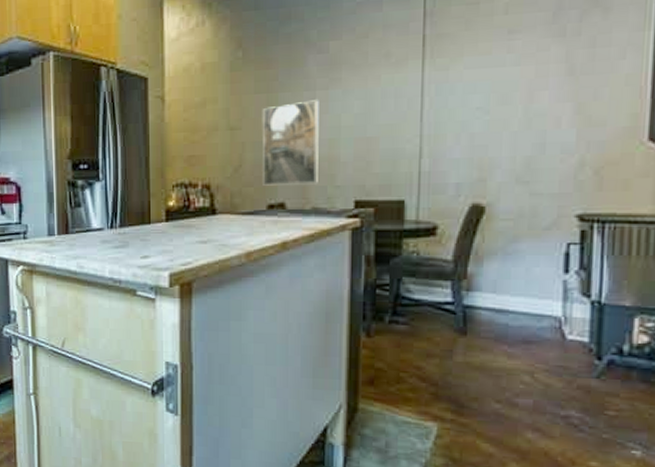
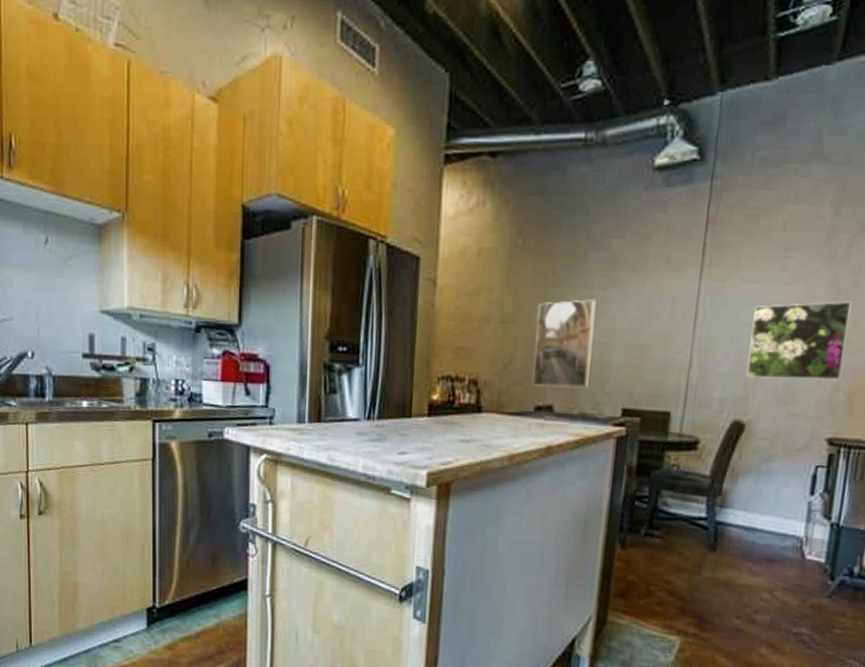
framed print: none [481,75,589,160] -> present [746,301,852,380]

